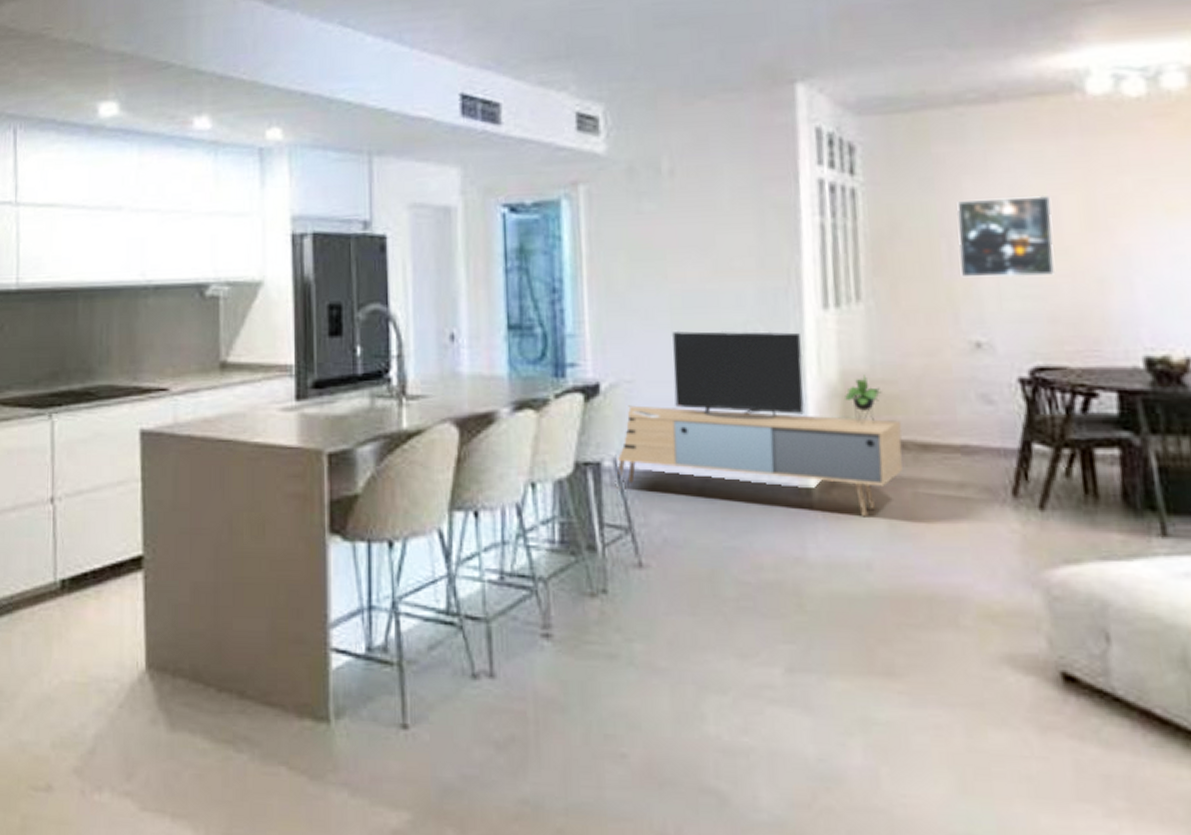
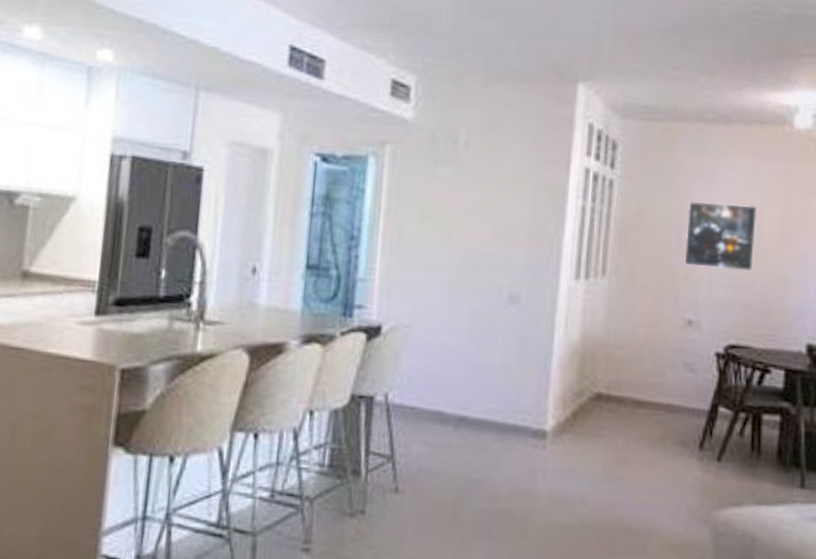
media console: present [617,331,903,516] -> none [385,286,623,458]

